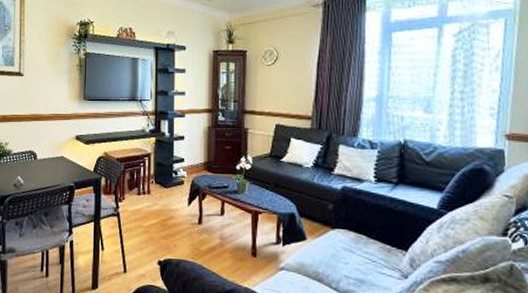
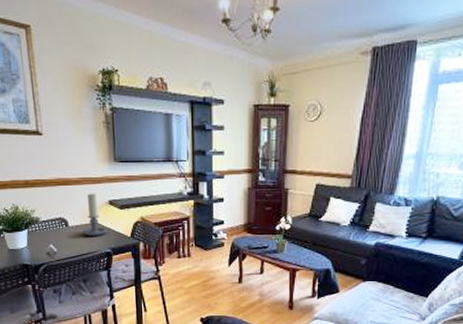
candle holder: none [48,128,71,170] -> present [82,193,107,236]

